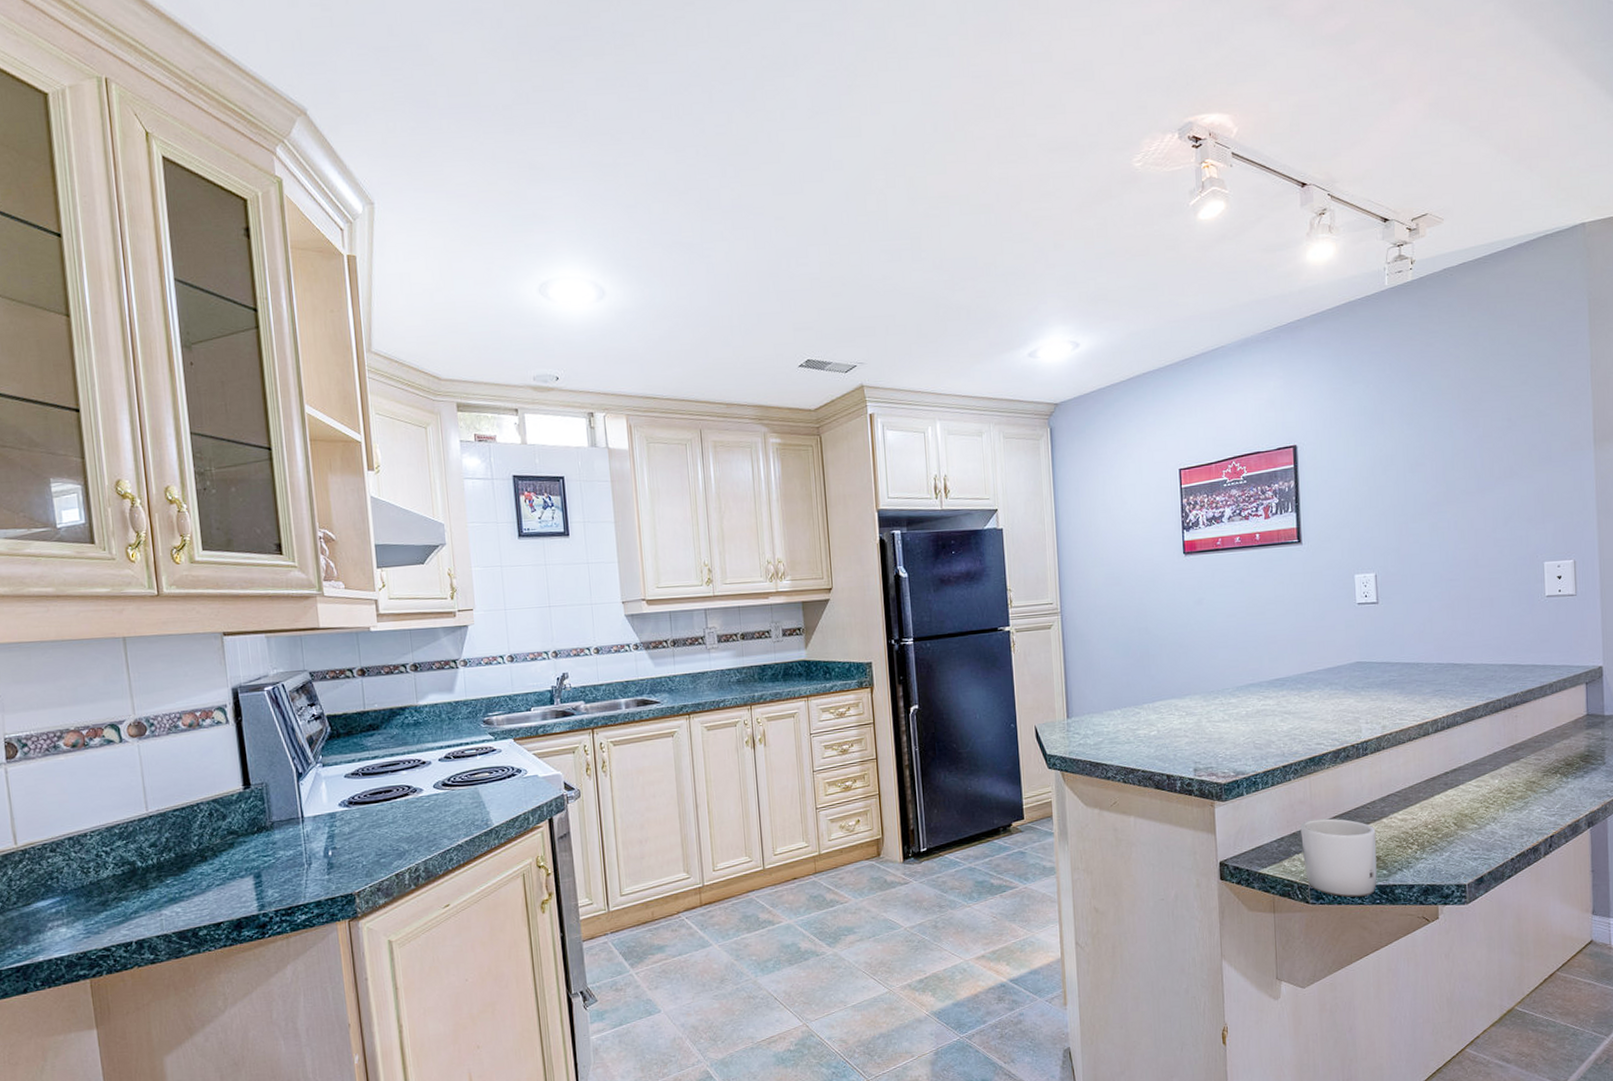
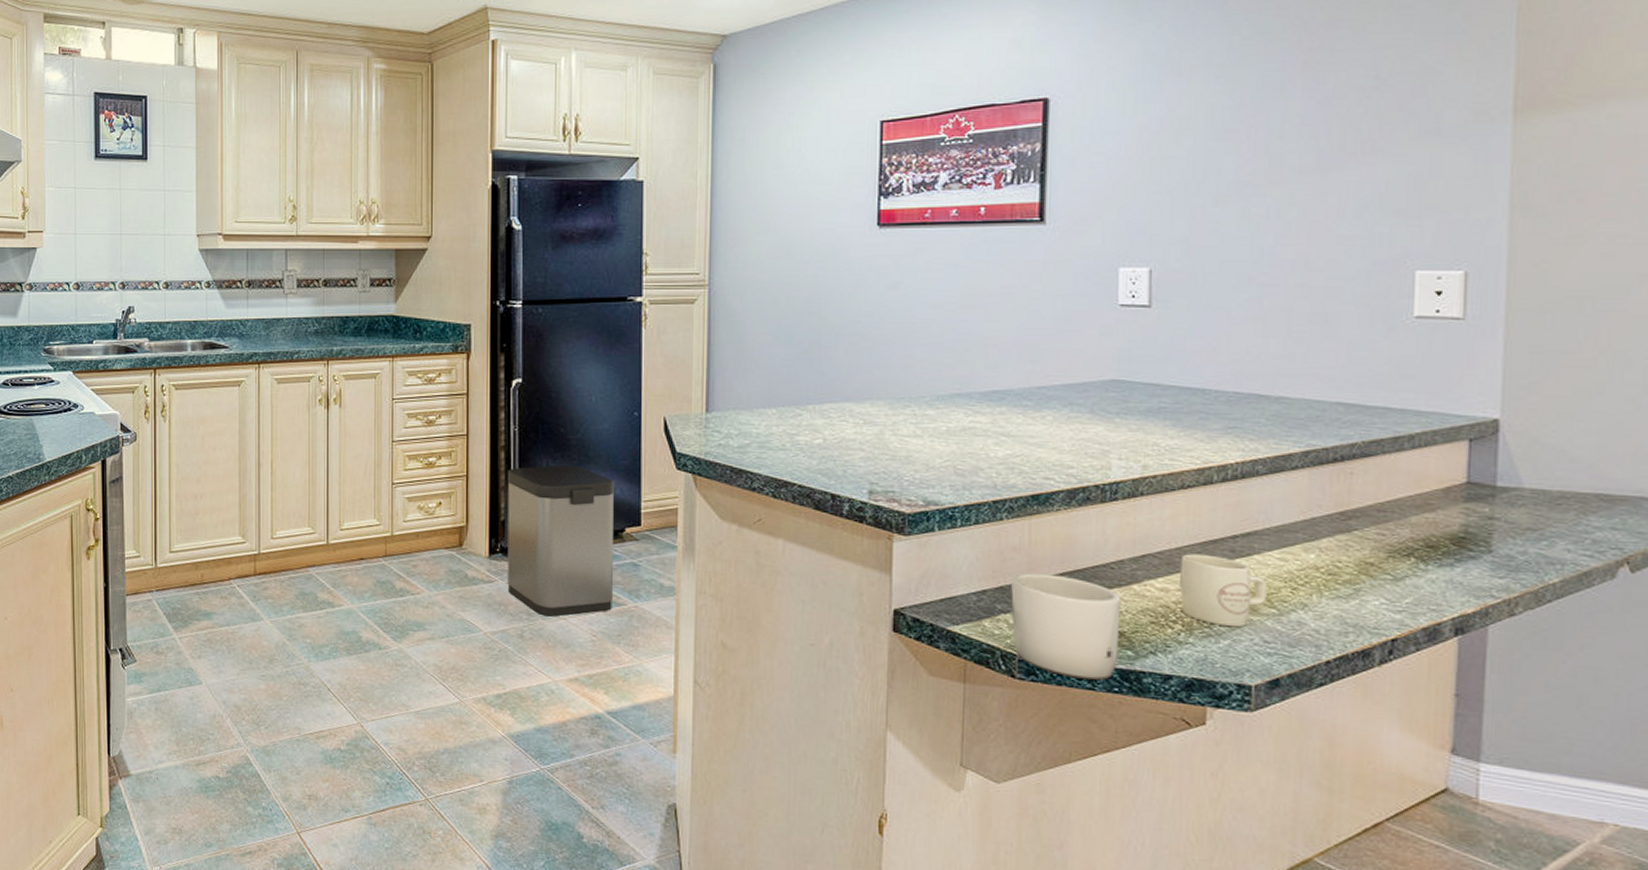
pedal bin: none [913,774,1007,907] -> present [507,465,614,617]
mug: none [1413,789,1471,843] -> present [1179,553,1267,628]

